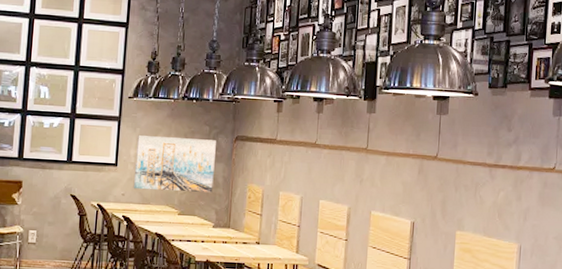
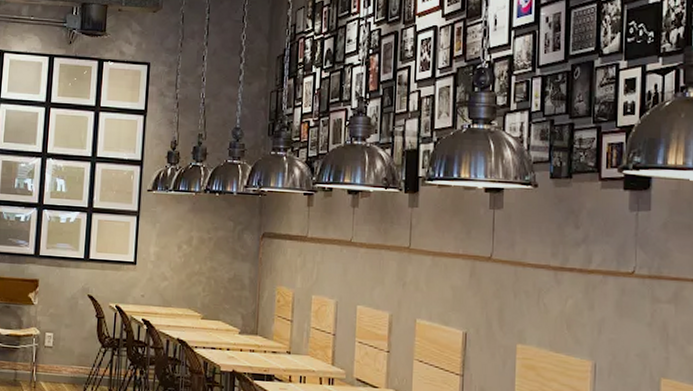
wall art: present [133,135,216,193] -> none [153,232,241,295]

